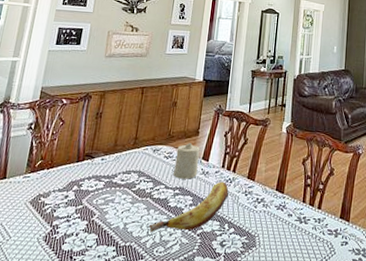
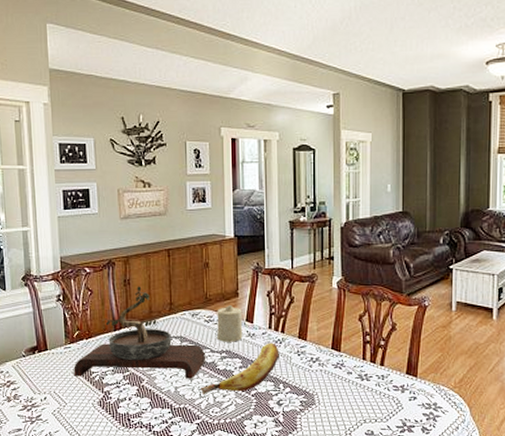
bonsai tree: none [26,119,160,215] -> present [73,286,205,379]

